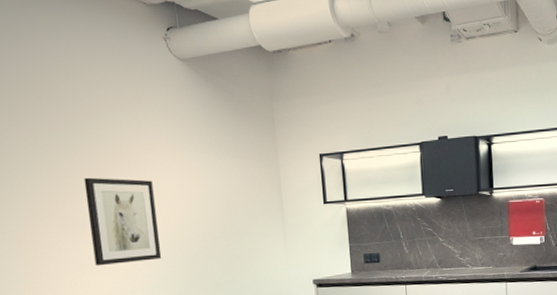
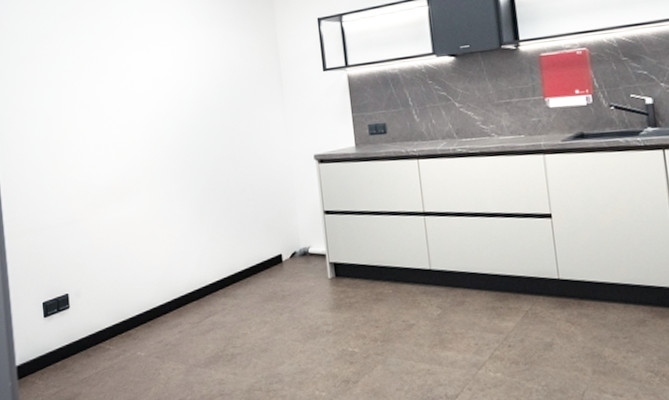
wall art: present [84,177,162,266] -> none [102,58,167,145]

